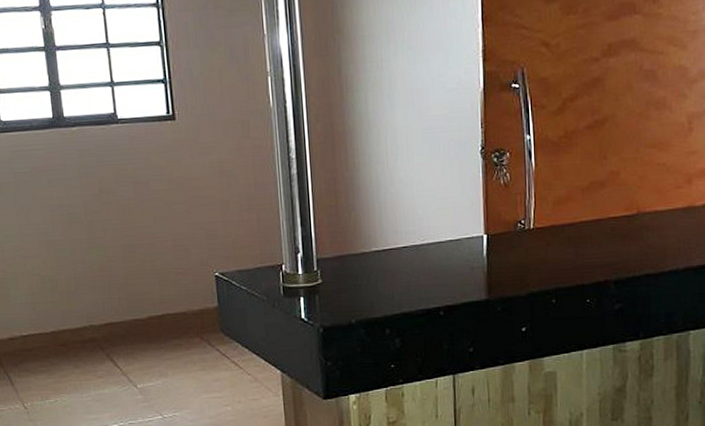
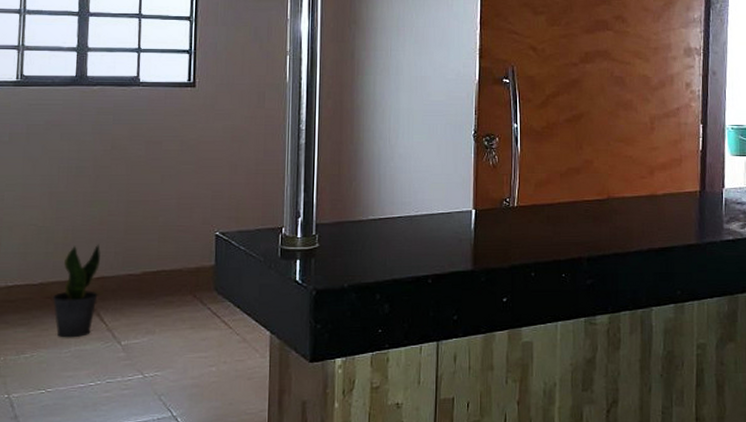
potted plant: none [65,290,109,383] -> present [52,244,100,338]

